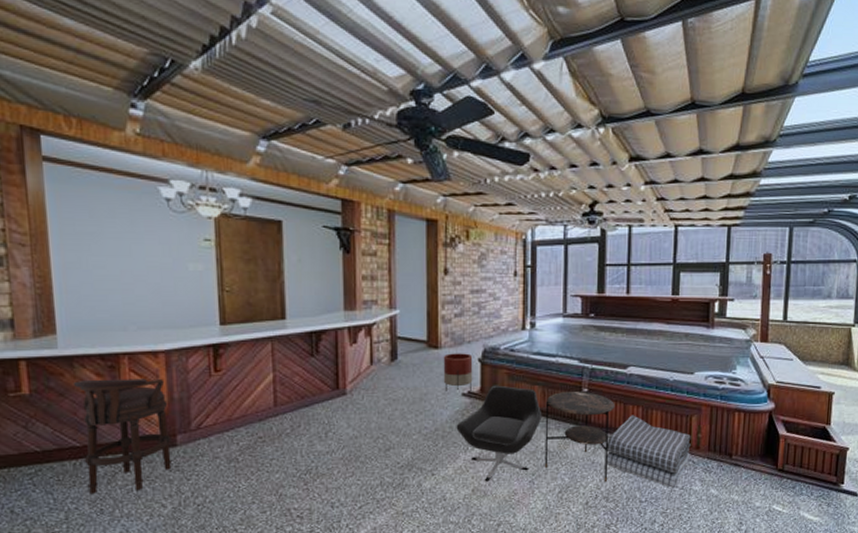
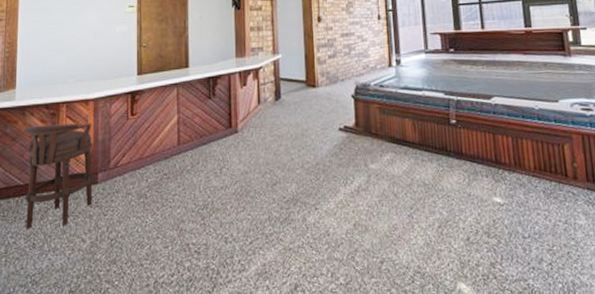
planter: present [443,353,473,391] -> none [320,90,348,127]
lounge chair: present [456,385,542,482] -> none [335,119,415,216]
side table: present [544,390,616,483] -> none [416,122,486,216]
towel: present [606,415,691,488] -> none [480,145,569,222]

